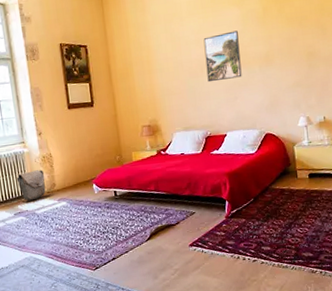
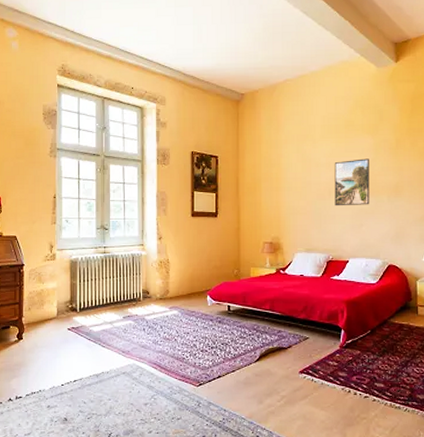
bag: present [16,170,46,201] -> none [130,275,159,305]

